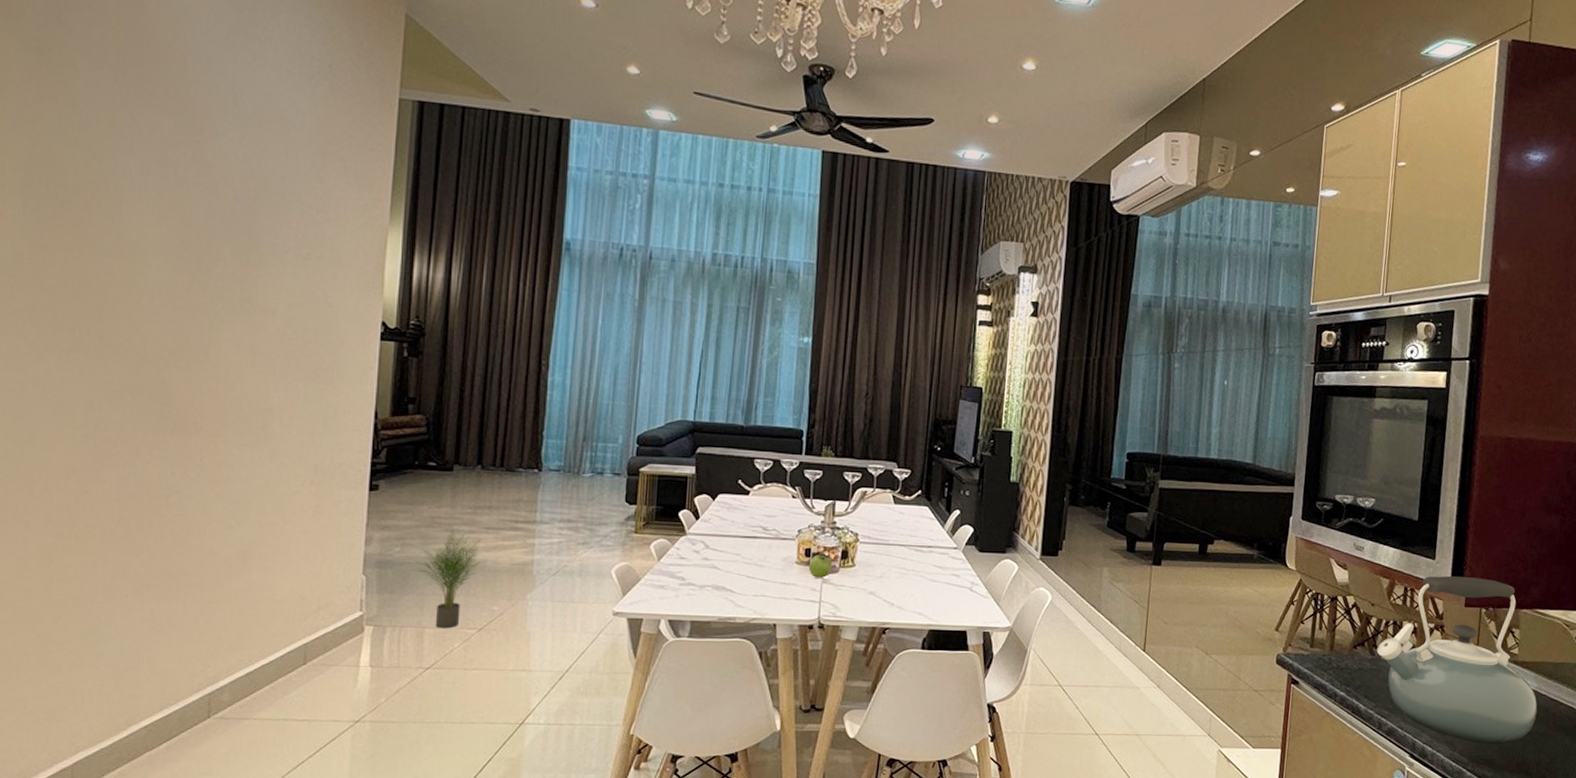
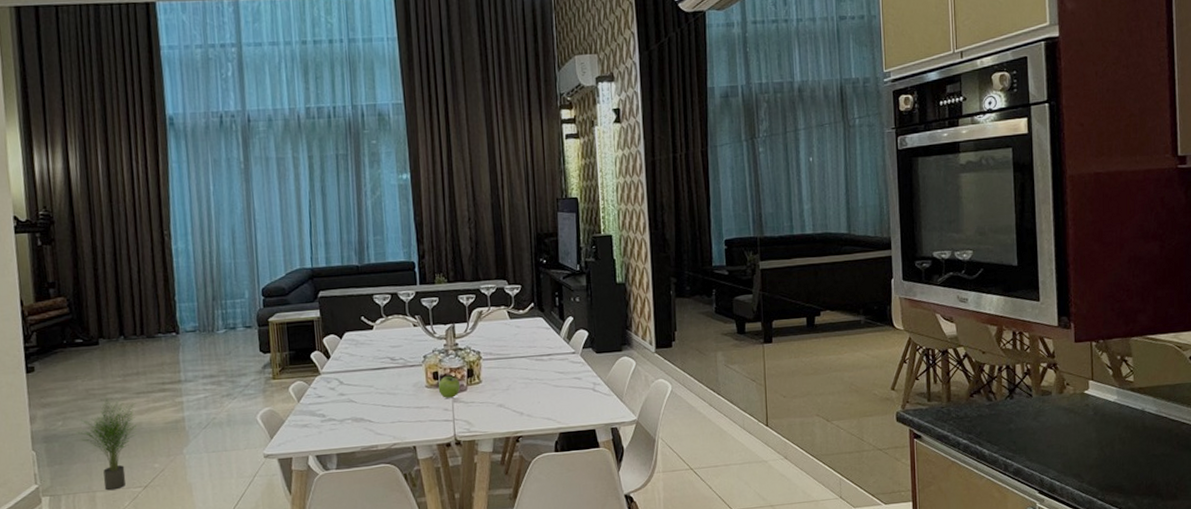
kettle: present [1376,575,1538,743] -> none [993,312,1160,472]

